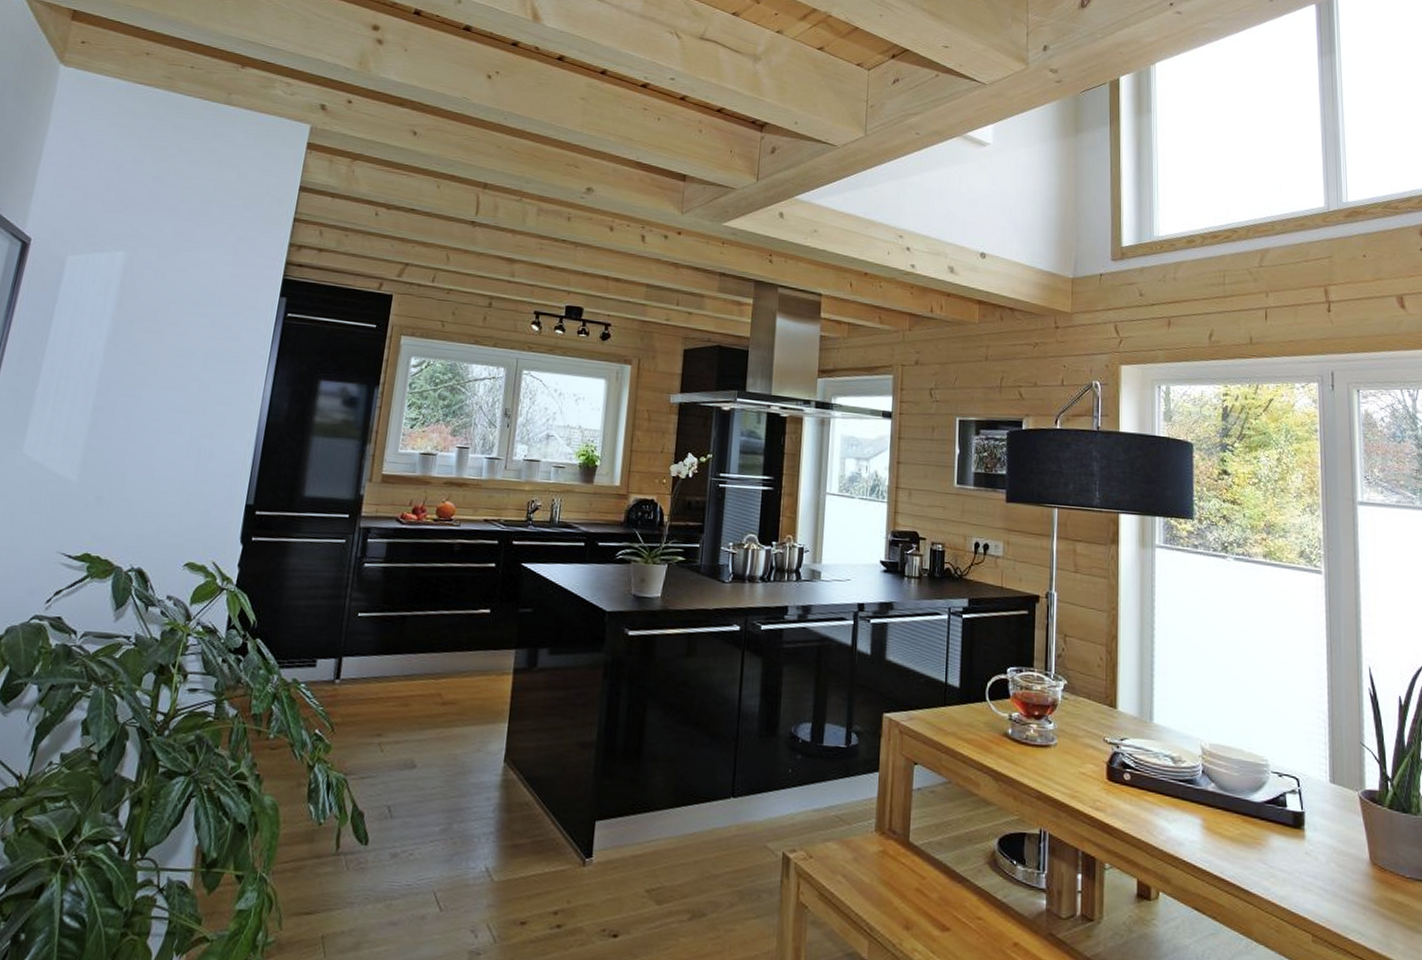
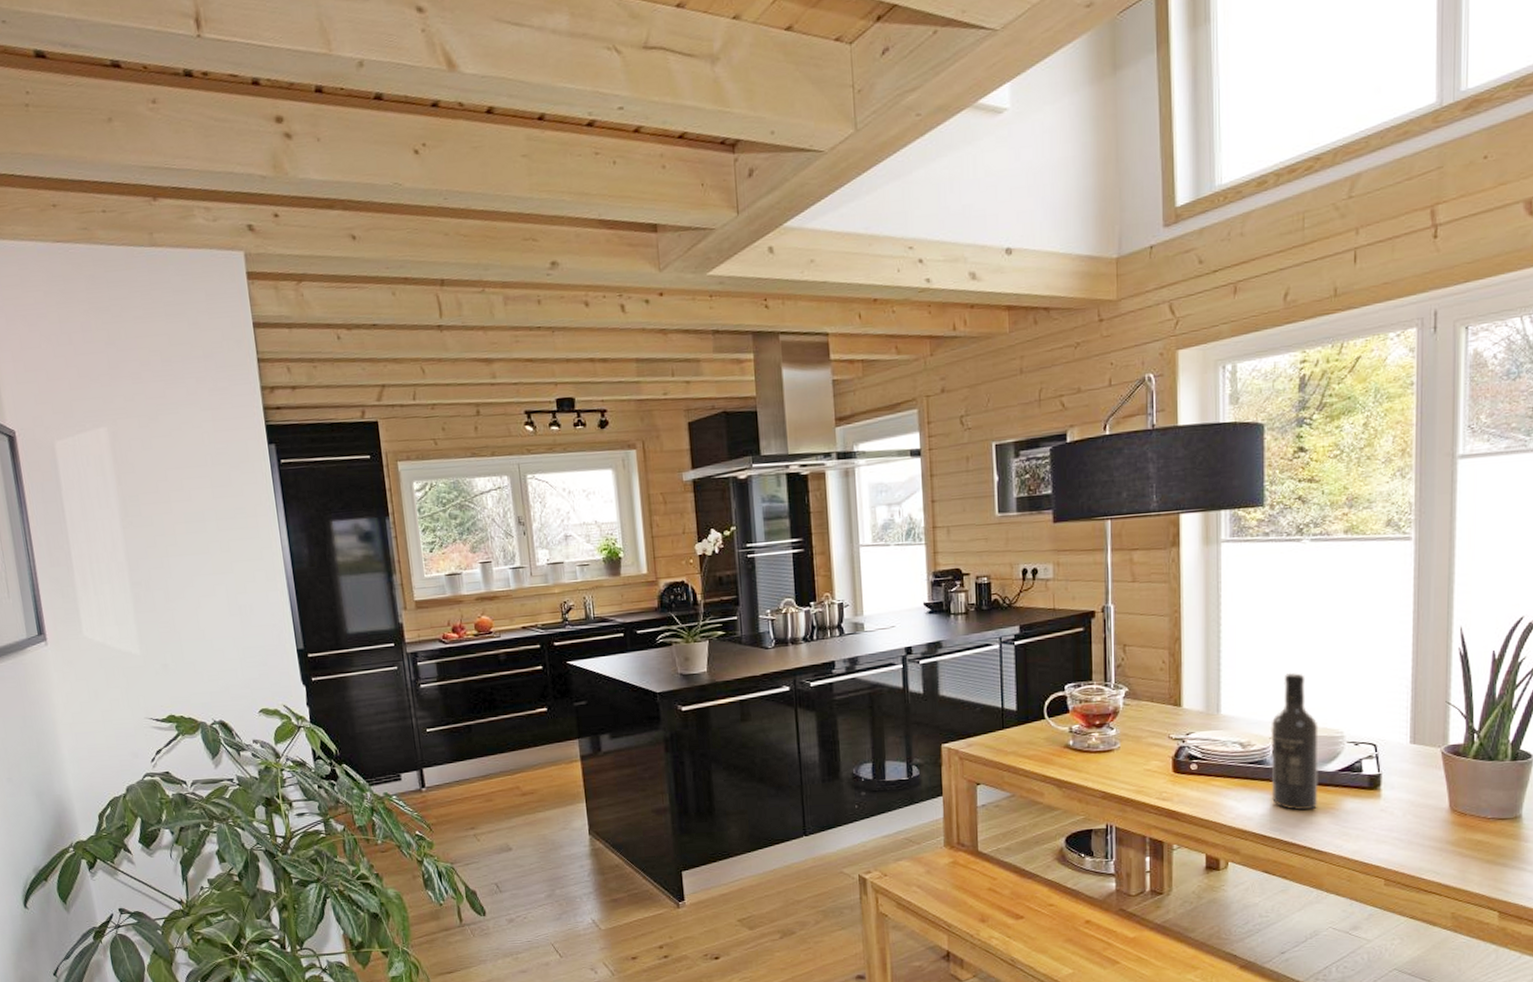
wine bottle: none [1200,688,1246,843] -> present [1271,672,1319,811]

